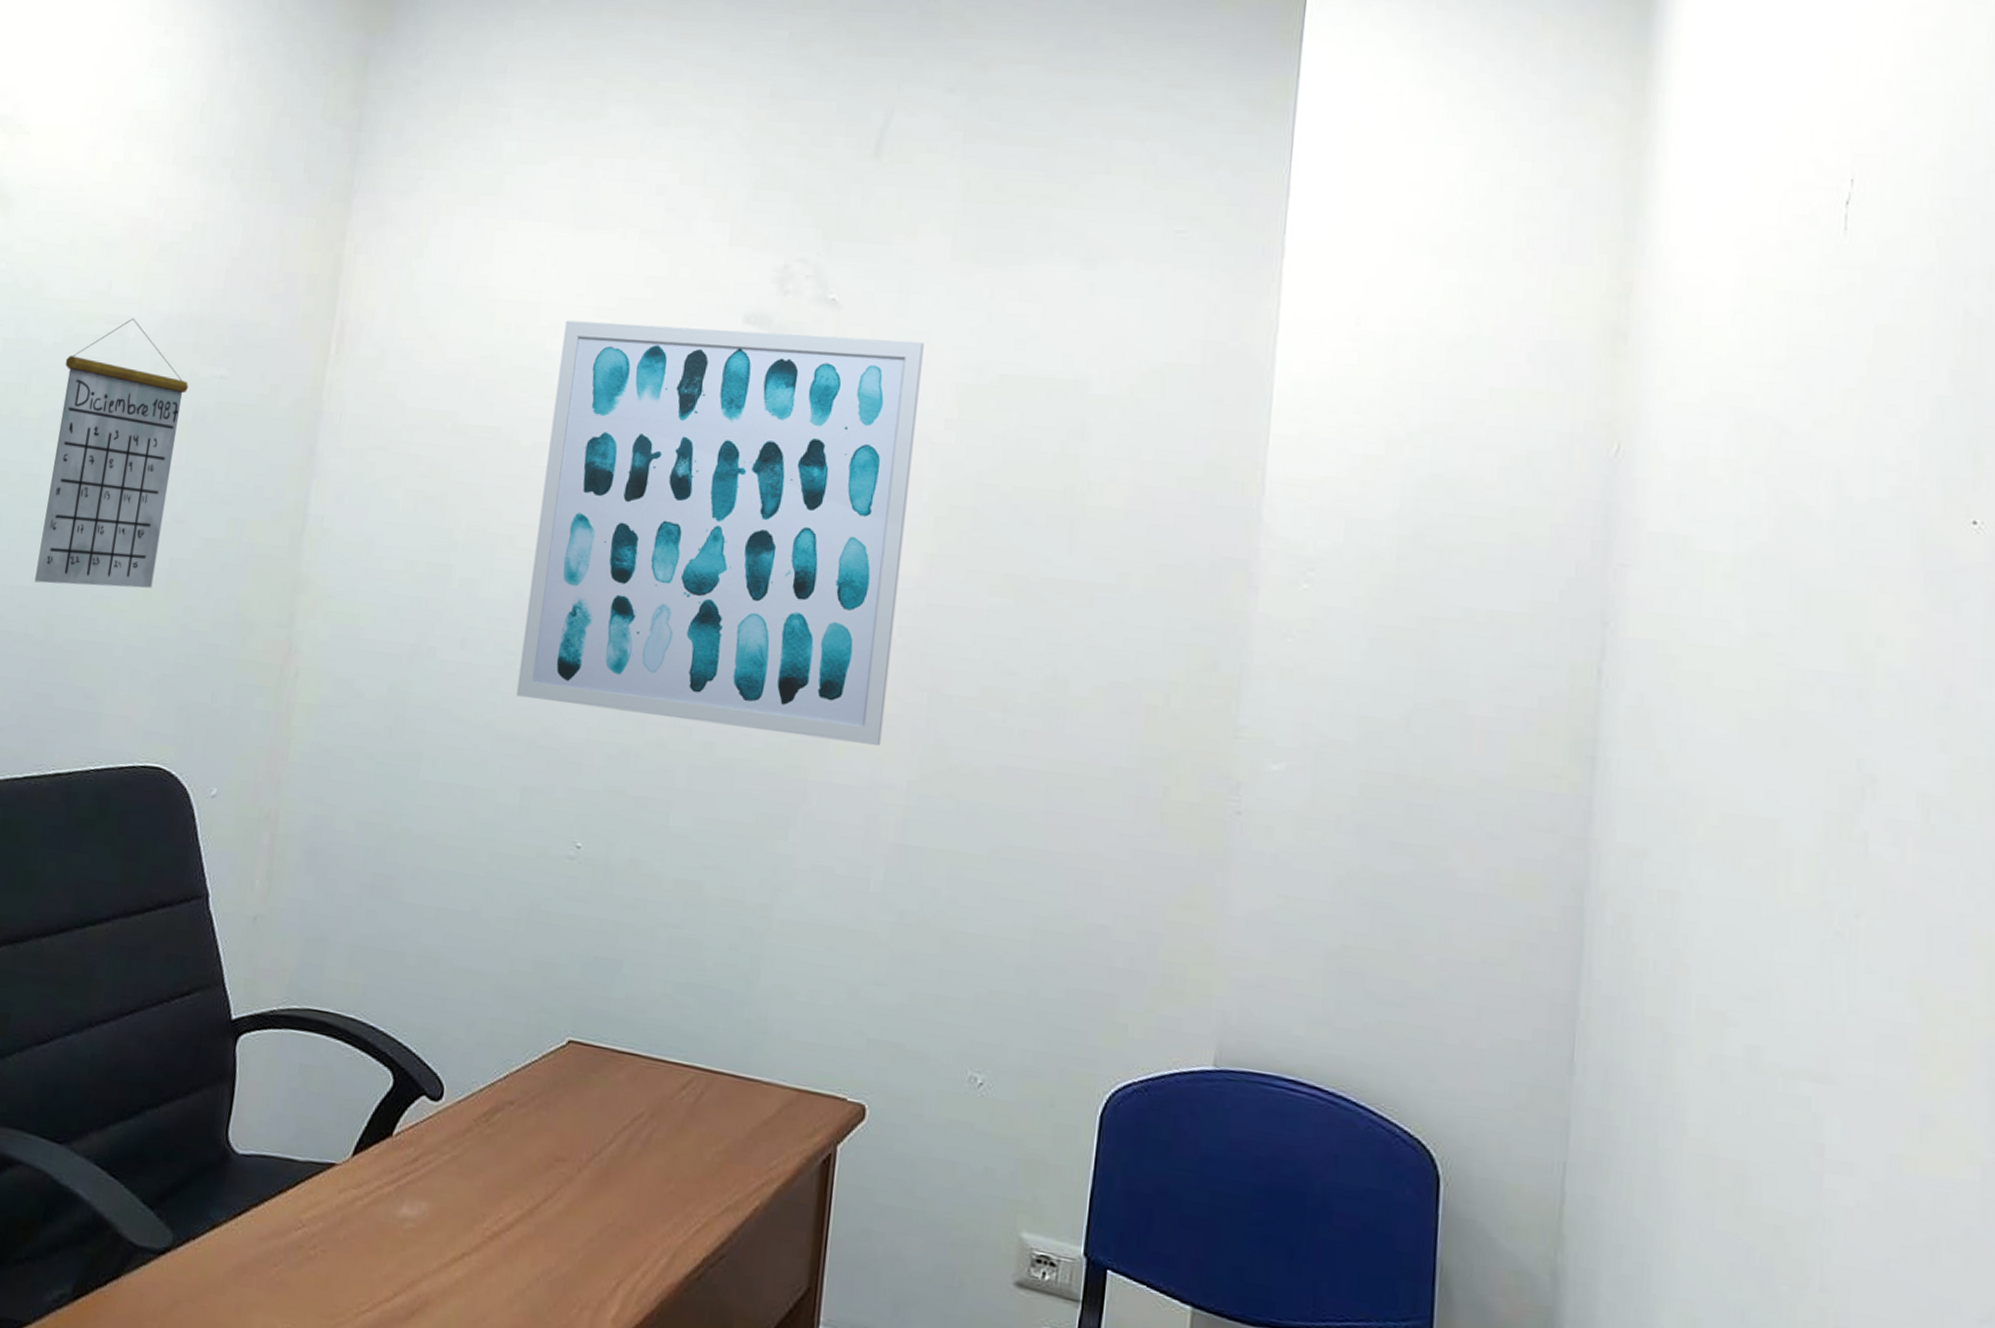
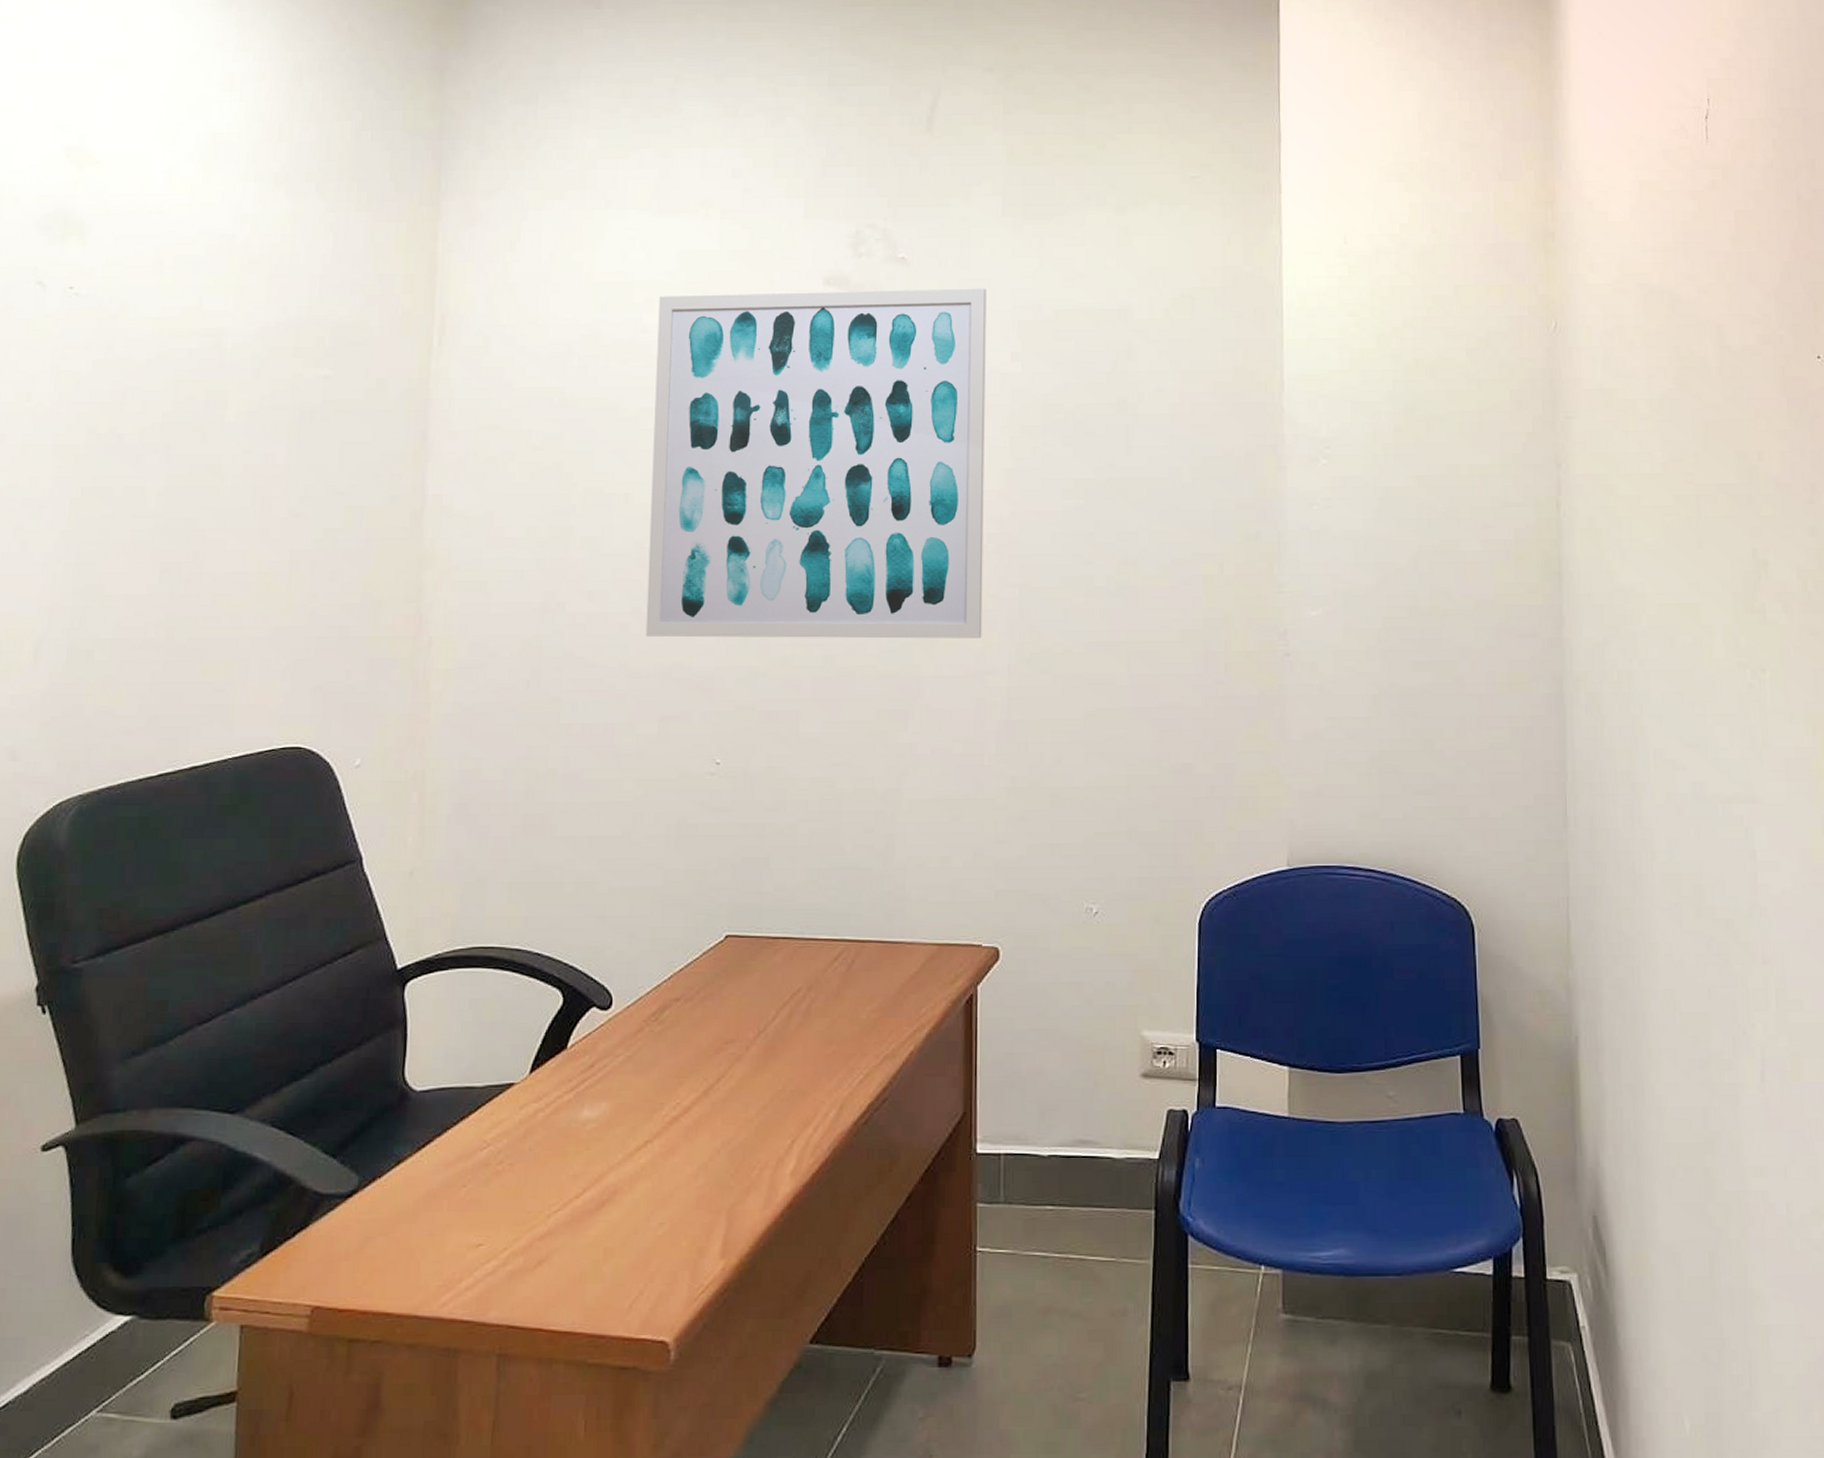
calendar: present [34,318,189,588] -> none [150,330,292,589]

